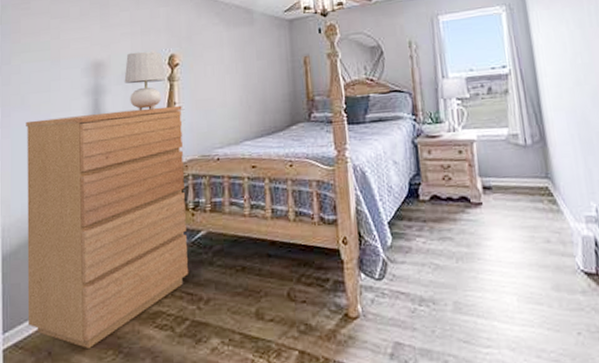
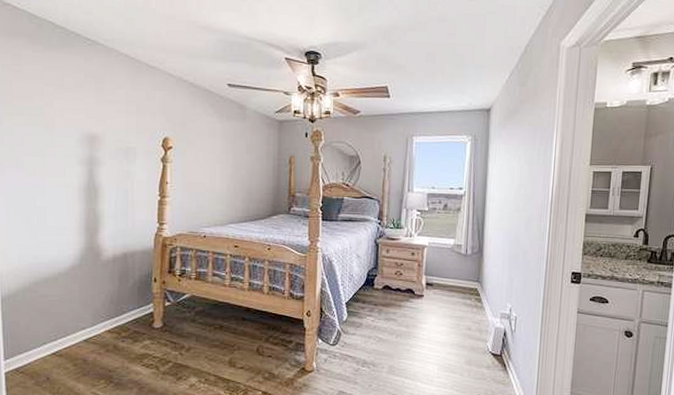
dresser: present [26,105,189,350] -> none [20,181,174,378]
table lamp: present [124,51,167,112] -> none [118,130,160,187]

